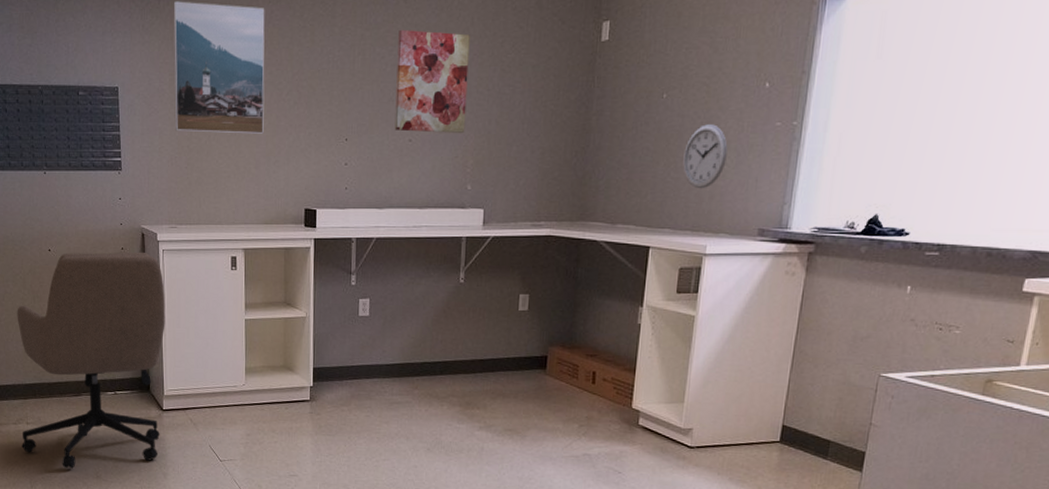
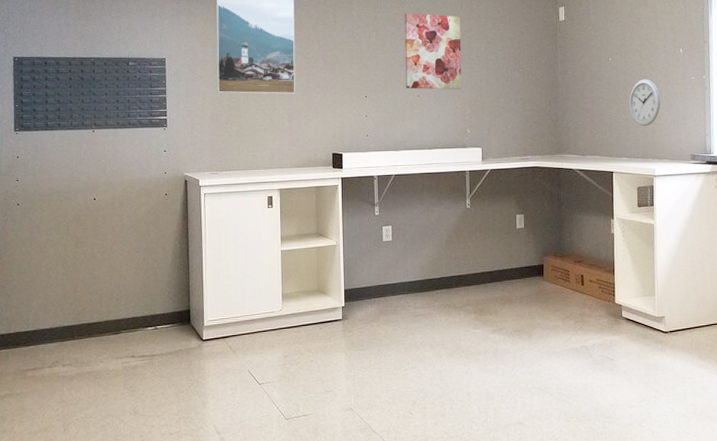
office chair: present [17,252,166,469] -> none [56,196,206,407]

